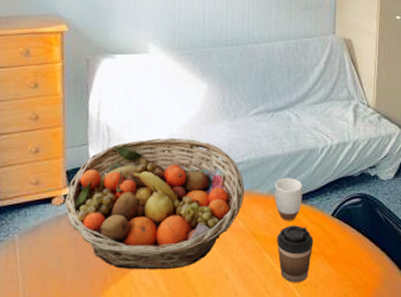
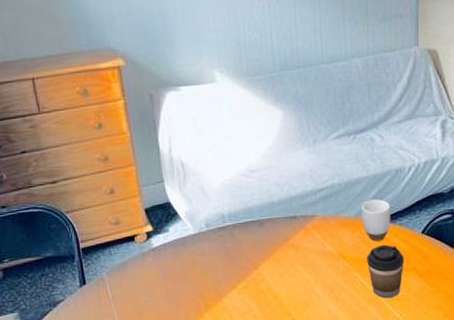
fruit basket: present [64,137,245,270] -> none [147,168,331,297]

